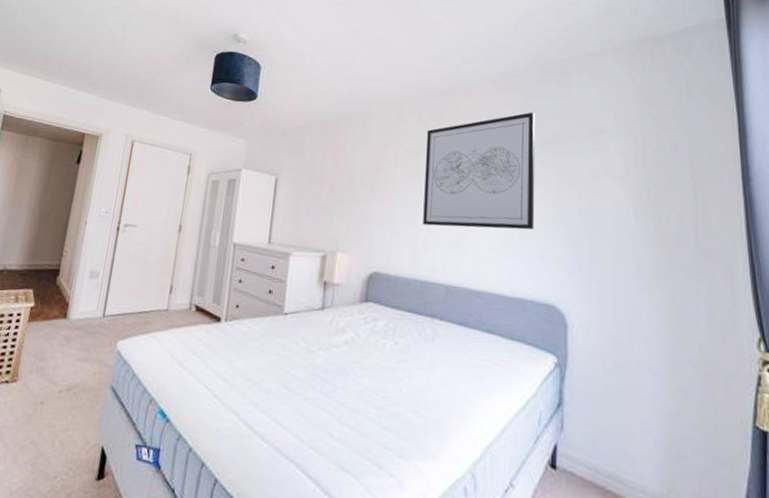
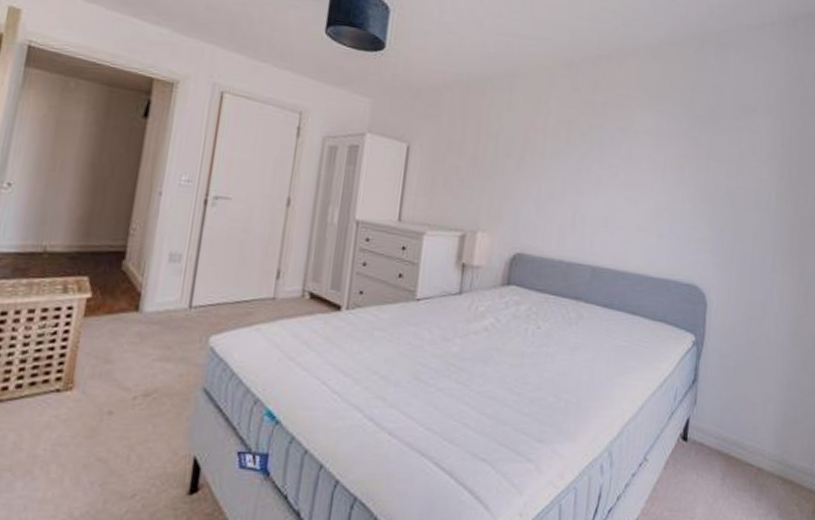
wall art: present [423,112,536,230] -> none [571,85,692,210]

